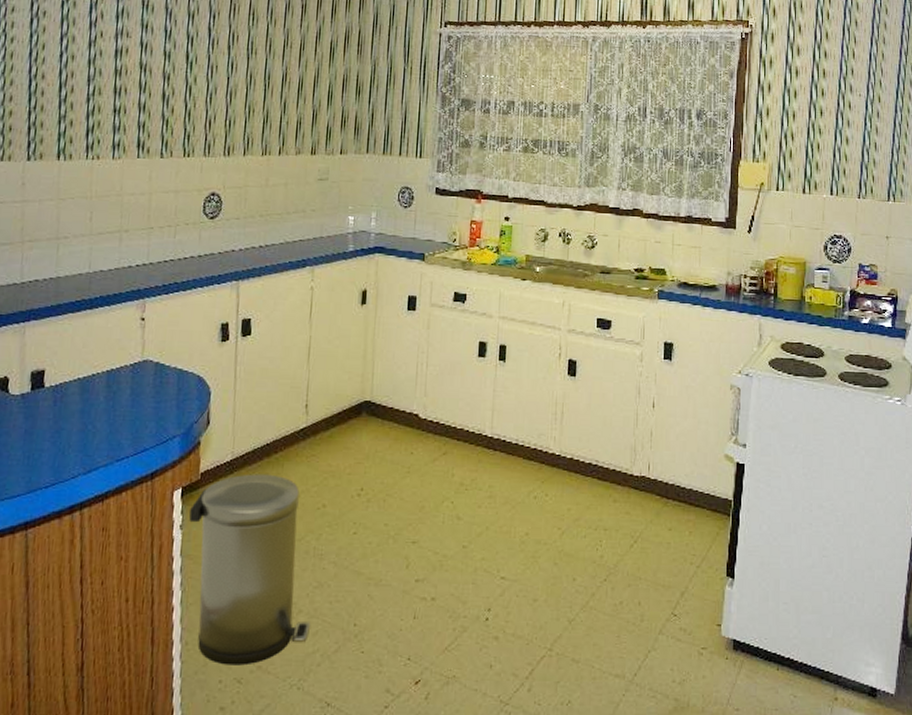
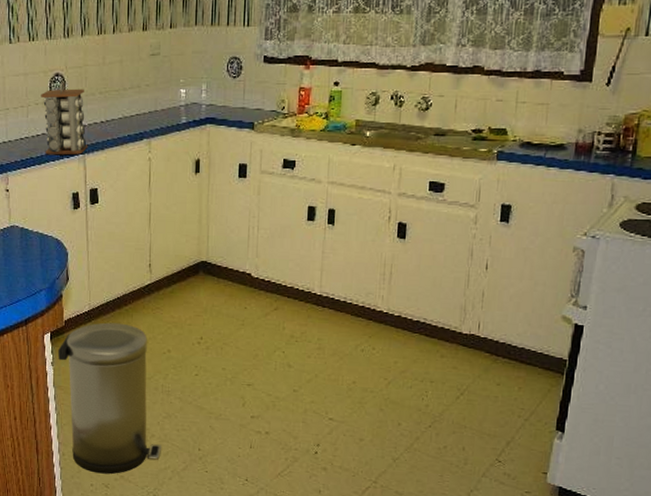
spice rack: none [192,200,243,282] -> present [41,81,88,156]

